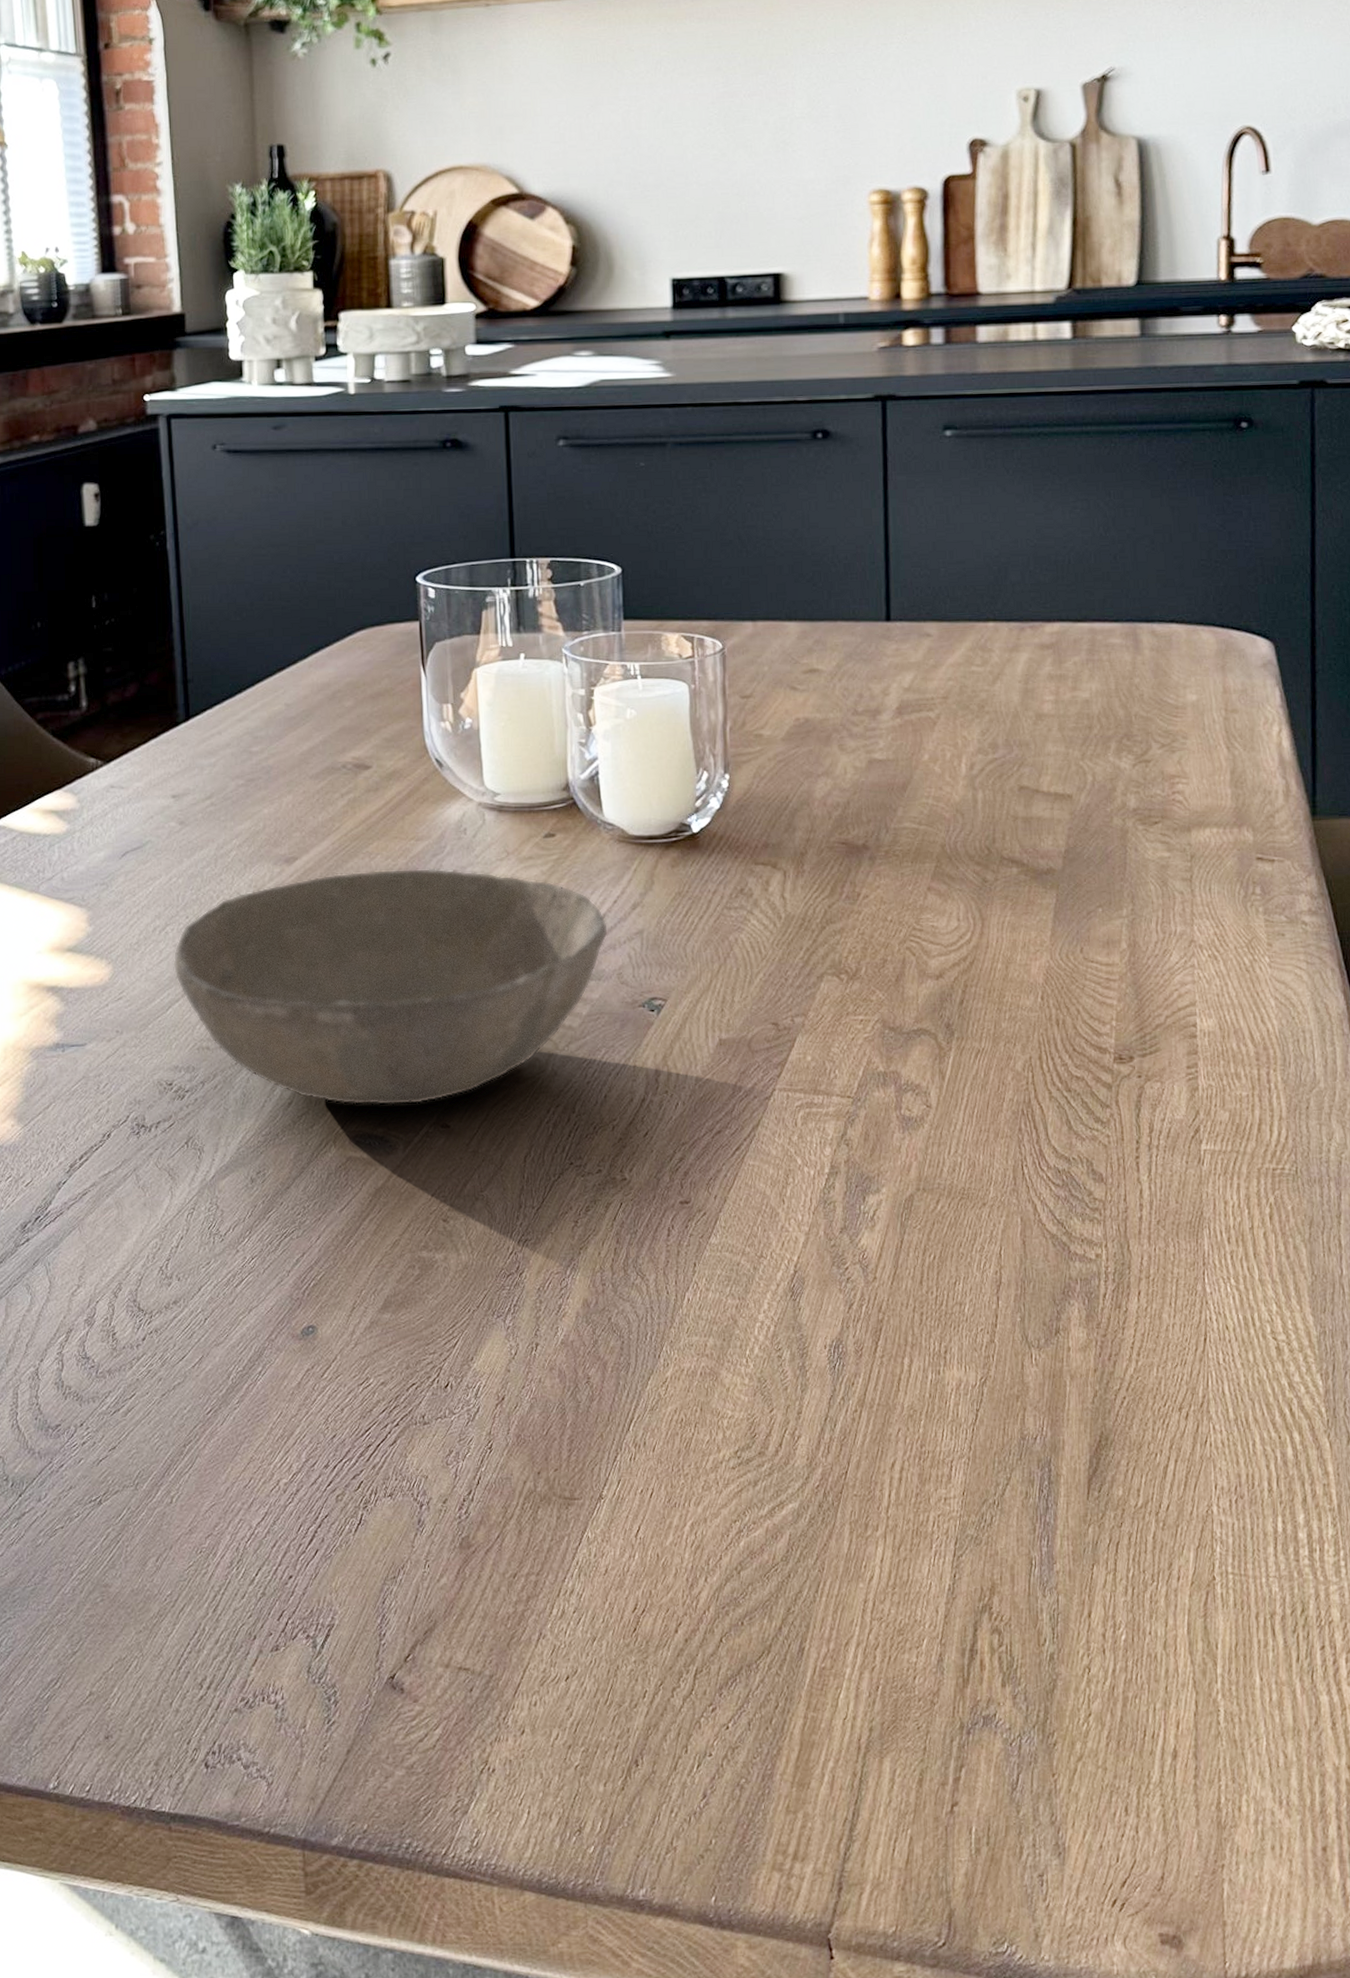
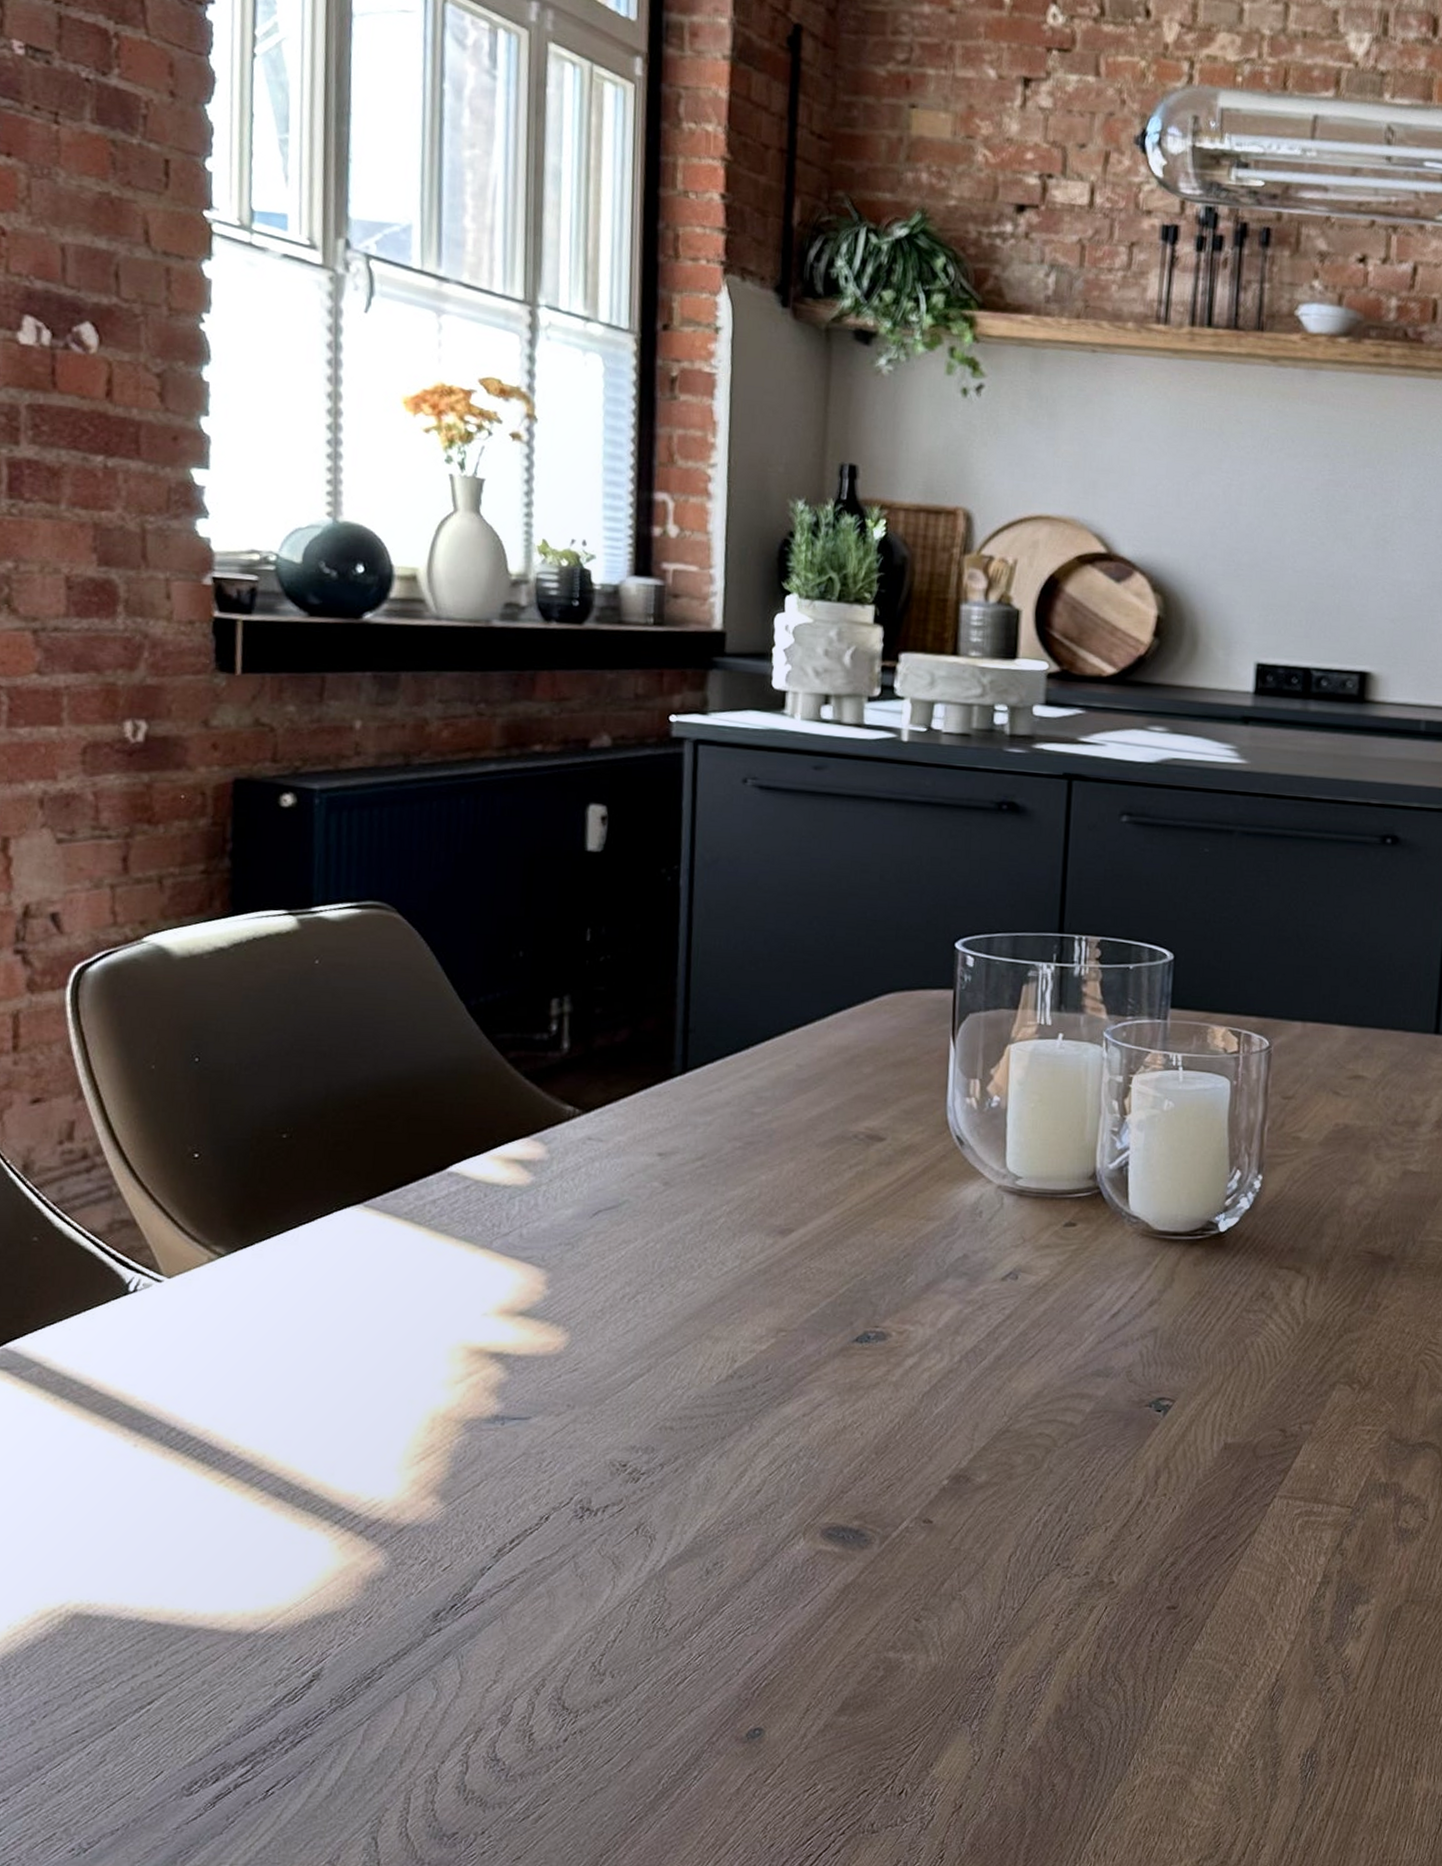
bowl: present [173,868,609,1106] -> none [640,1248,1122,1498]

